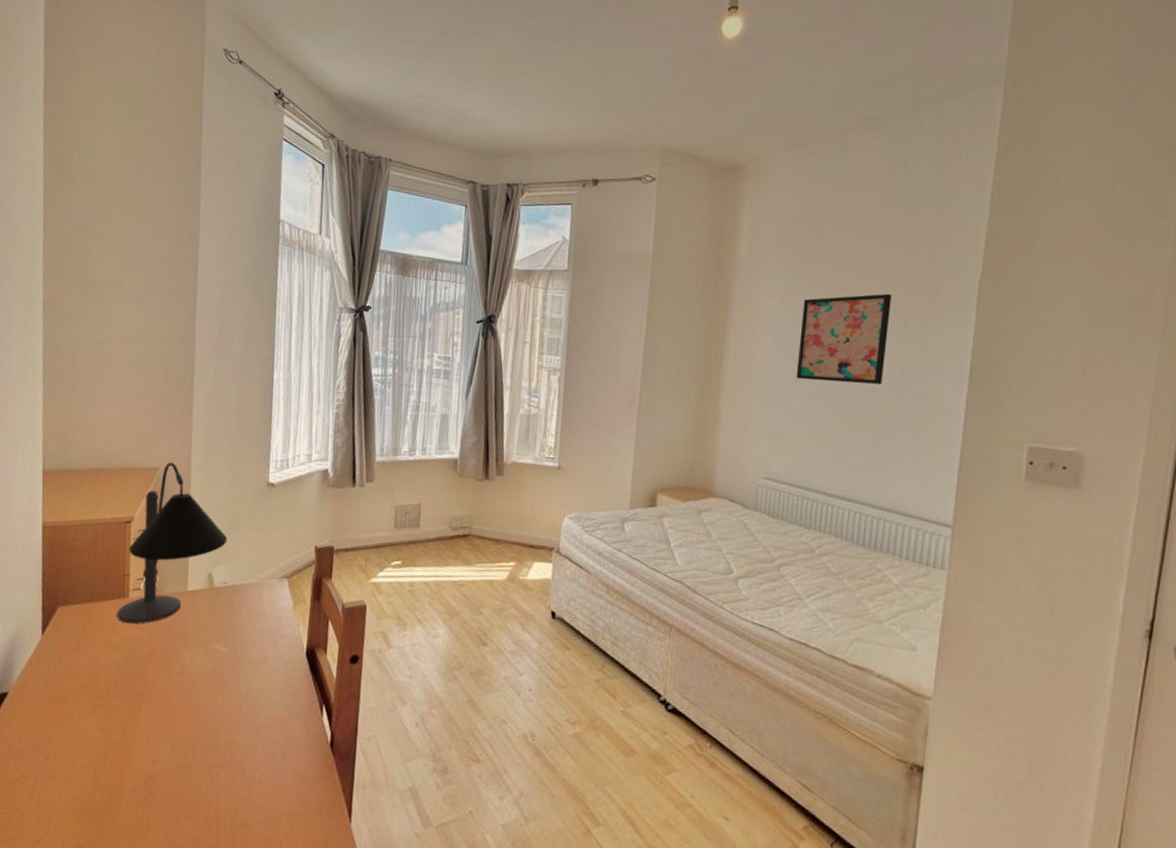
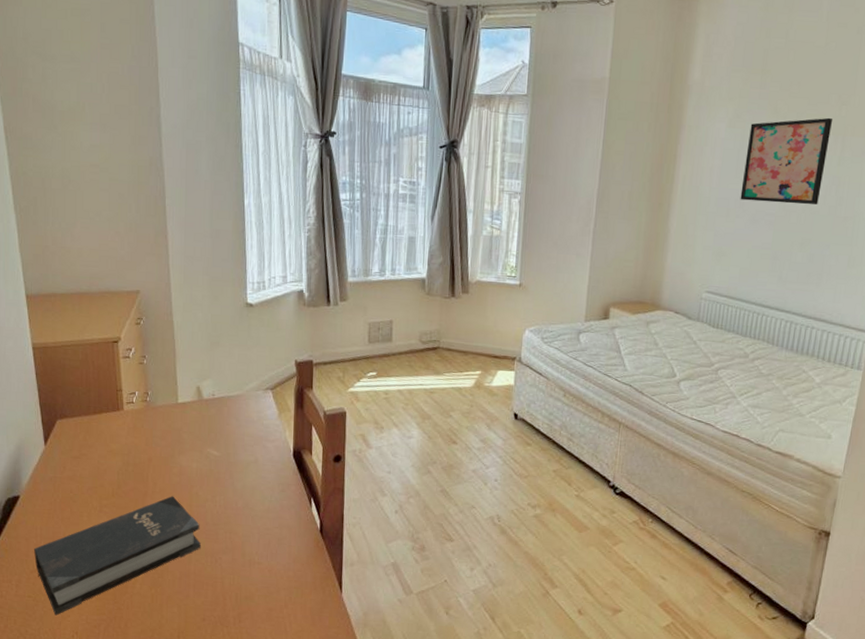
hardback book: none [14,697,198,838] -> present [34,496,201,616]
desk lamp: present [117,462,228,624] -> none [114,285,212,433]

